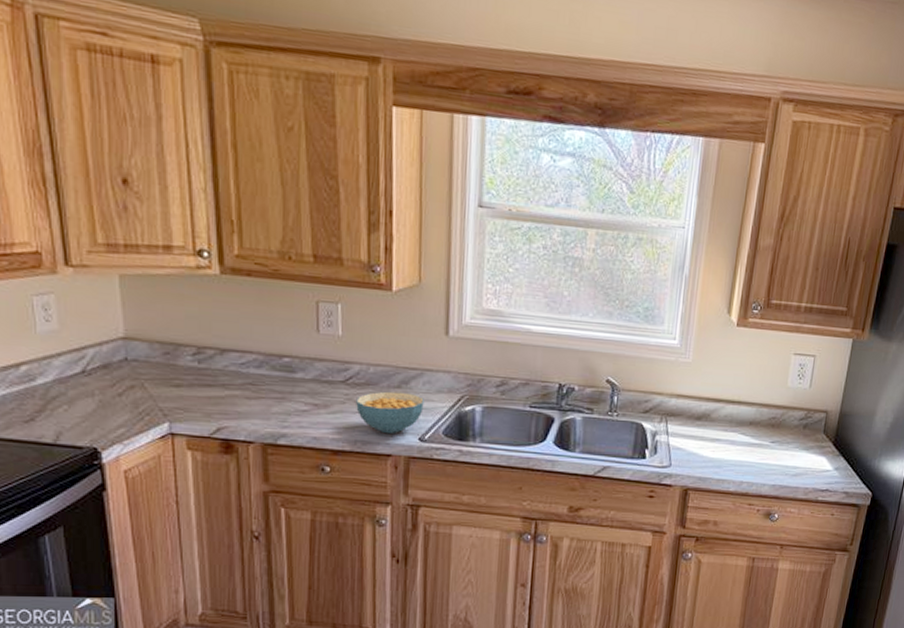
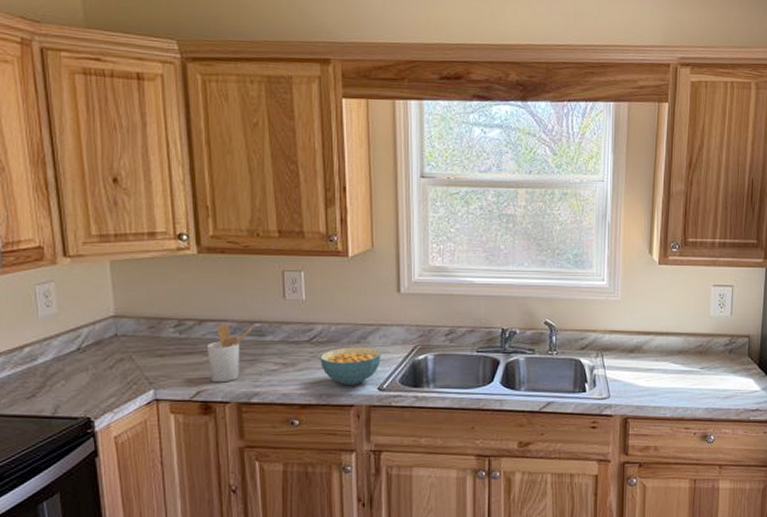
utensil holder: none [228,356,283,421] -> present [206,324,254,383]

